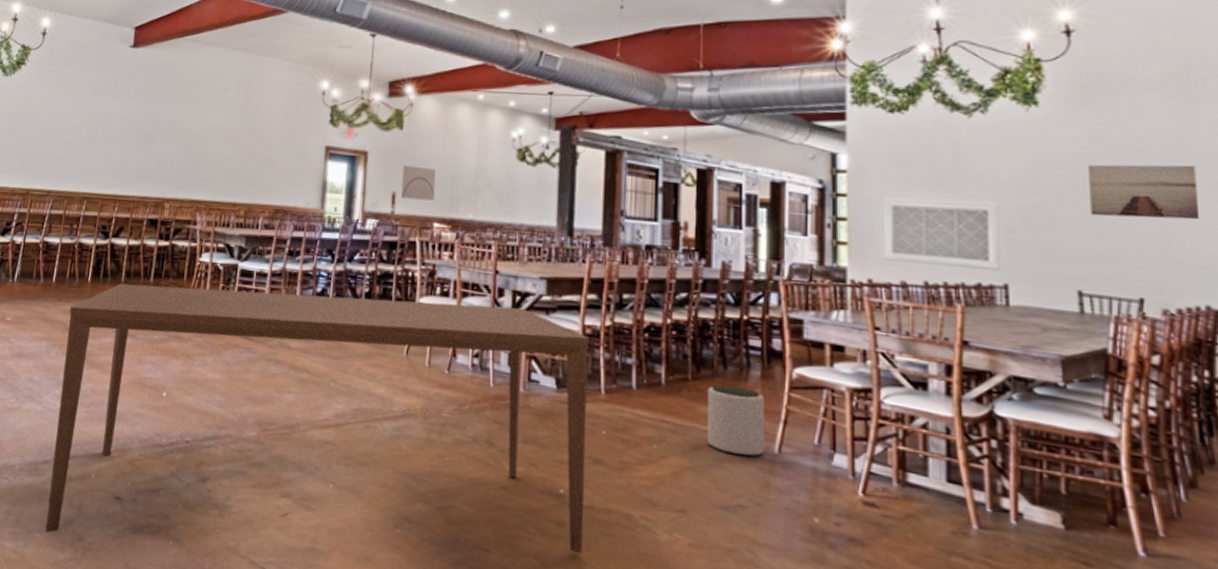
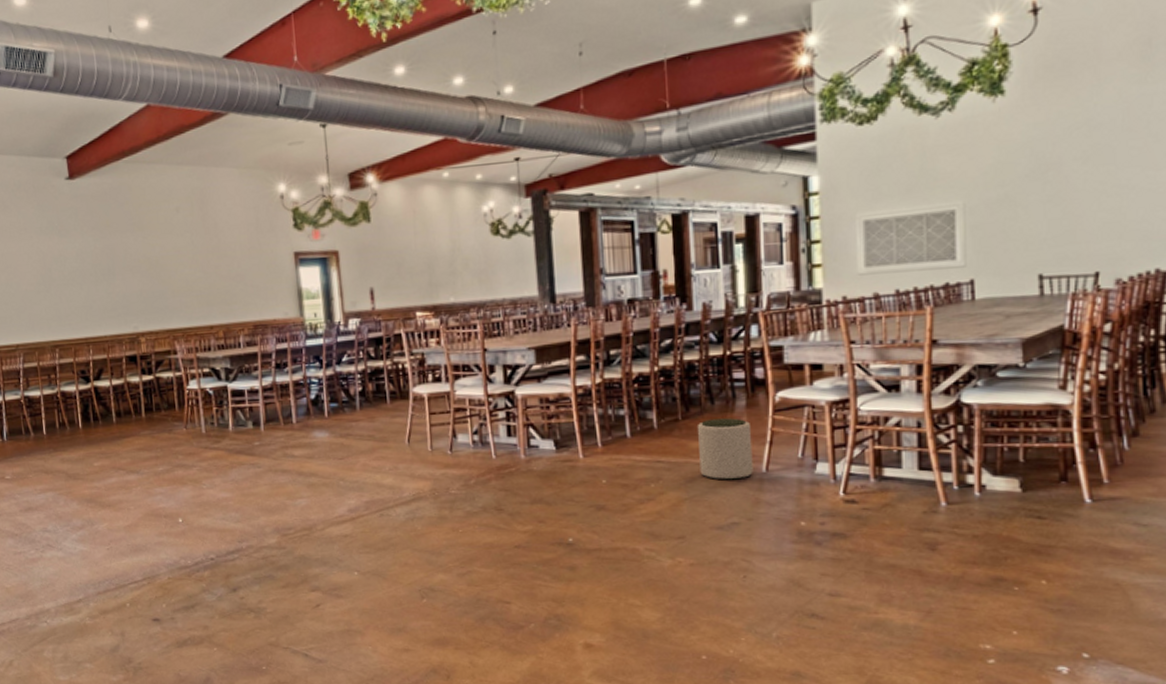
dining table: present [45,283,589,554] -> none [67,381,595,661]
wall art: present [401,165,437,201] -> none [376,257,414,293]
wall art: present [1087,164,1200,220] -> none [1050,132,1155,199]

